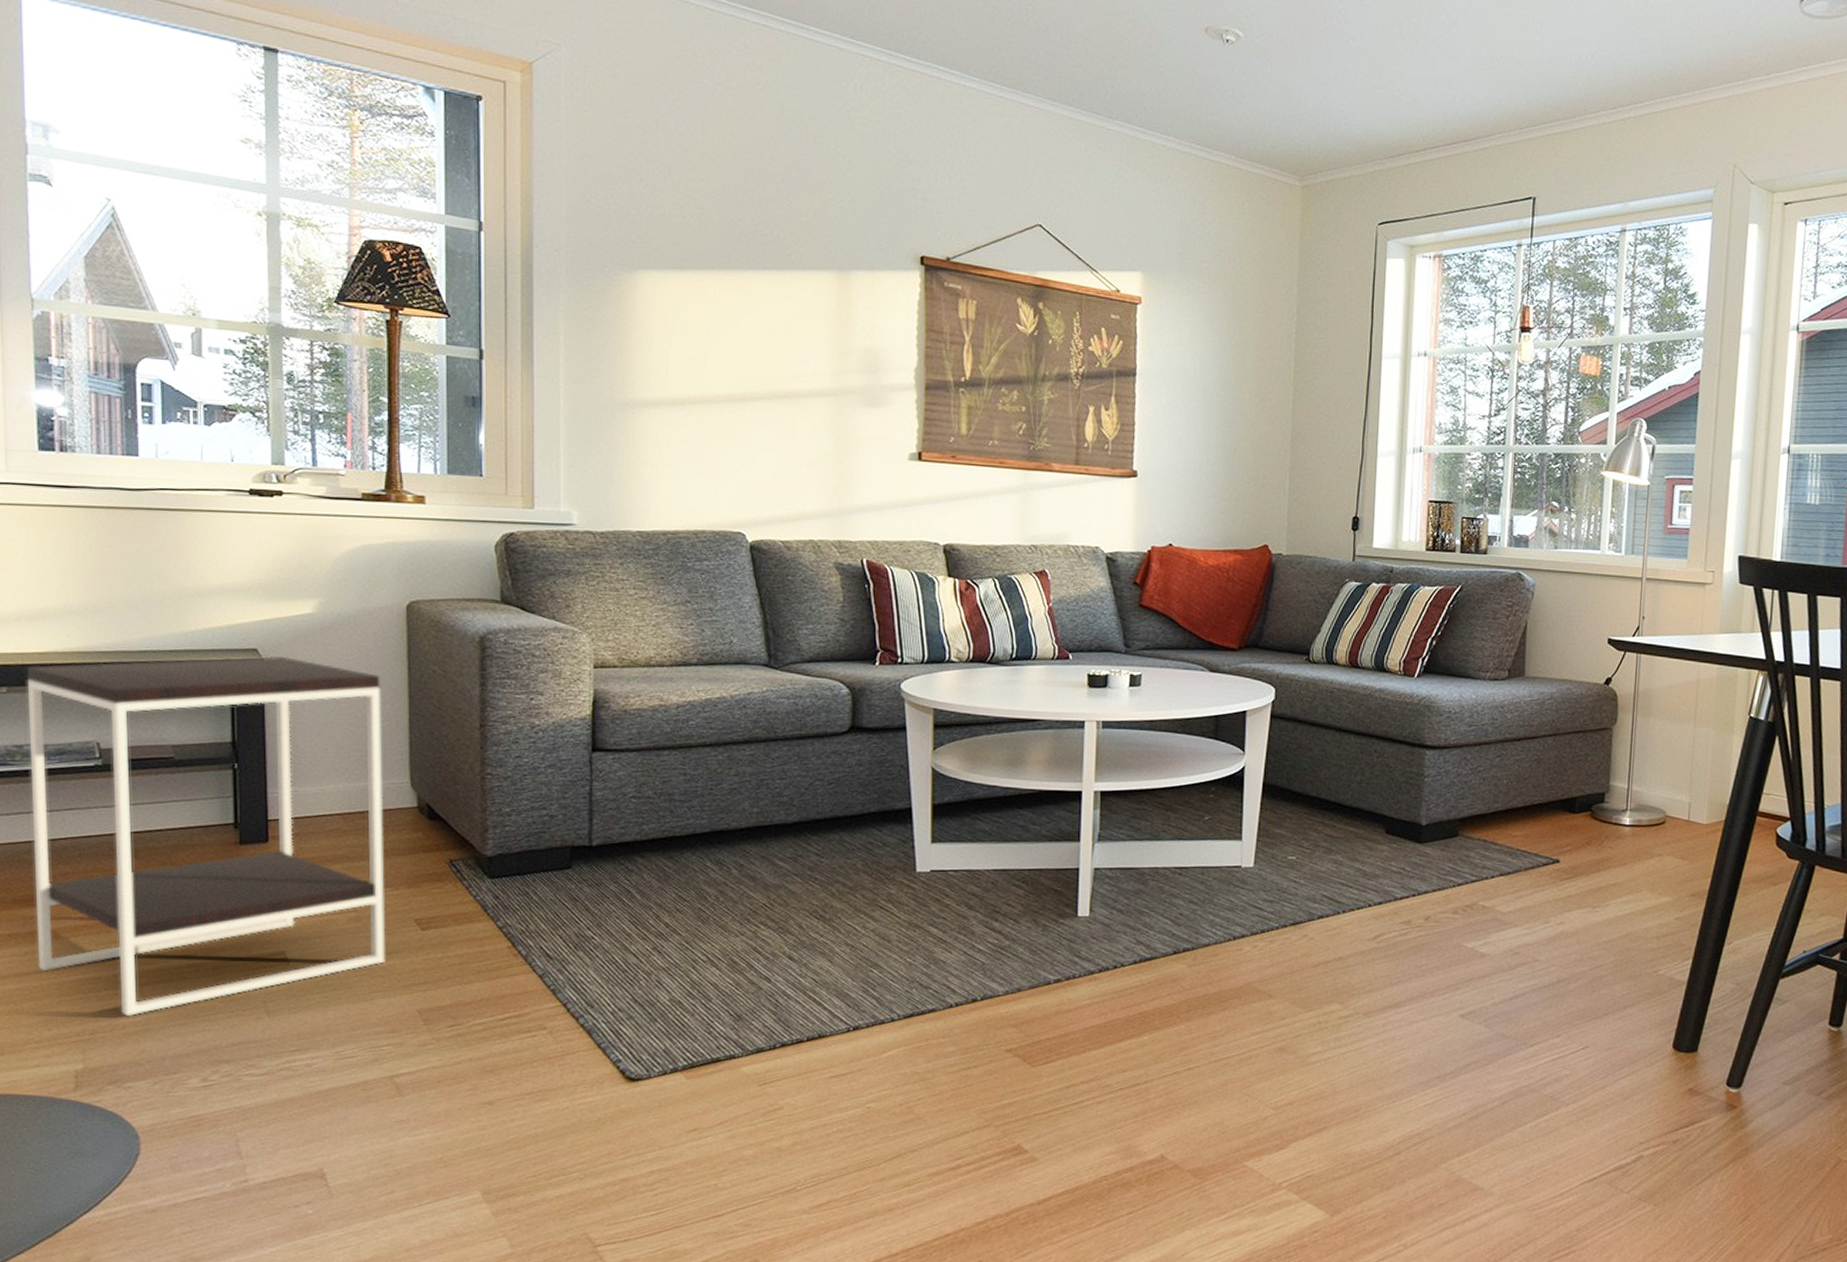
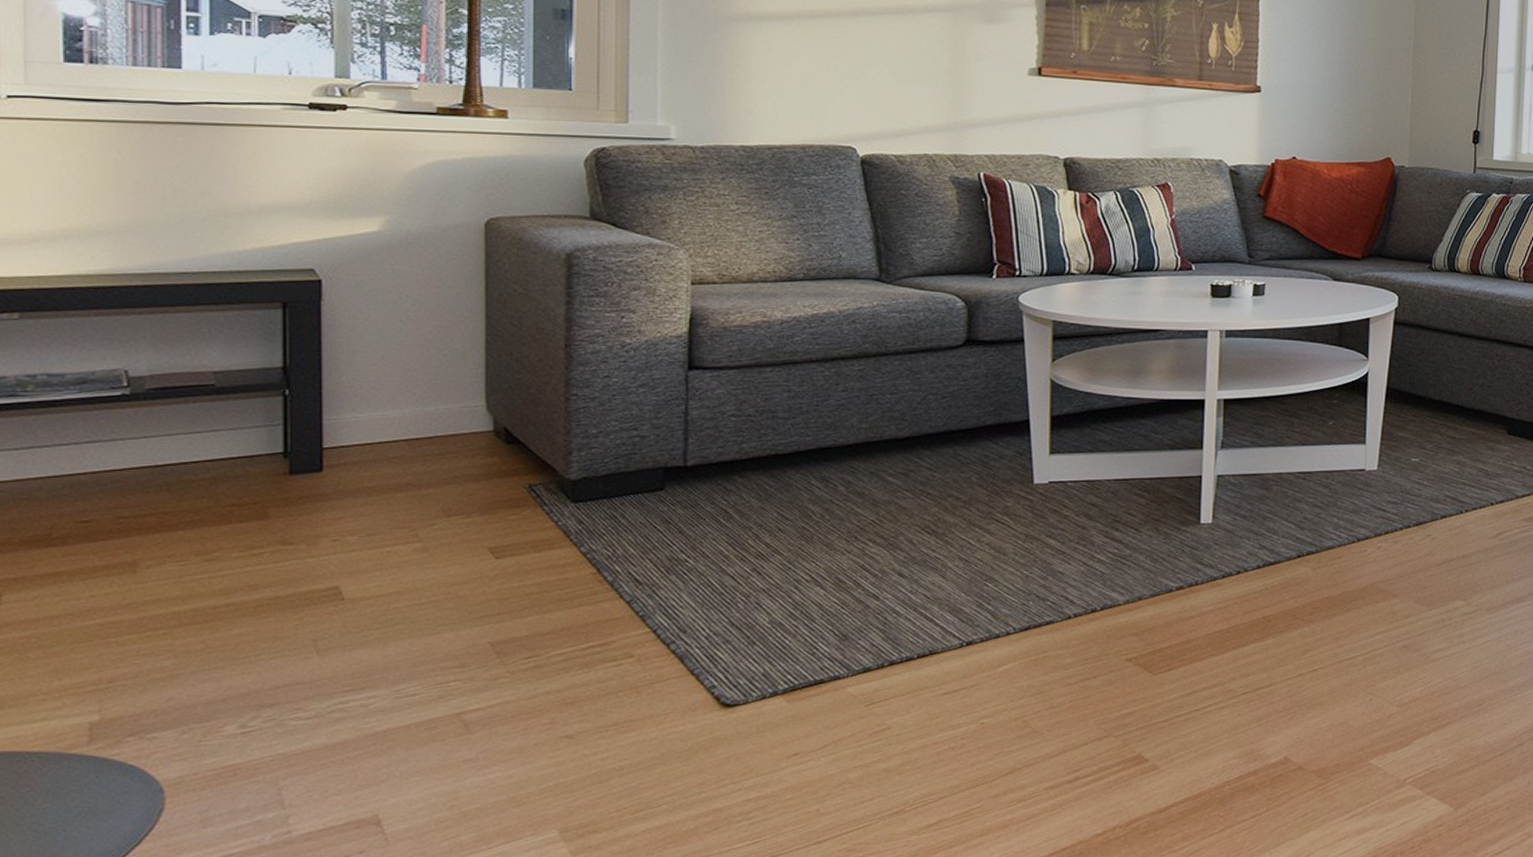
side table: present [26,656,385,1017] -> none [43,276,454,662]

